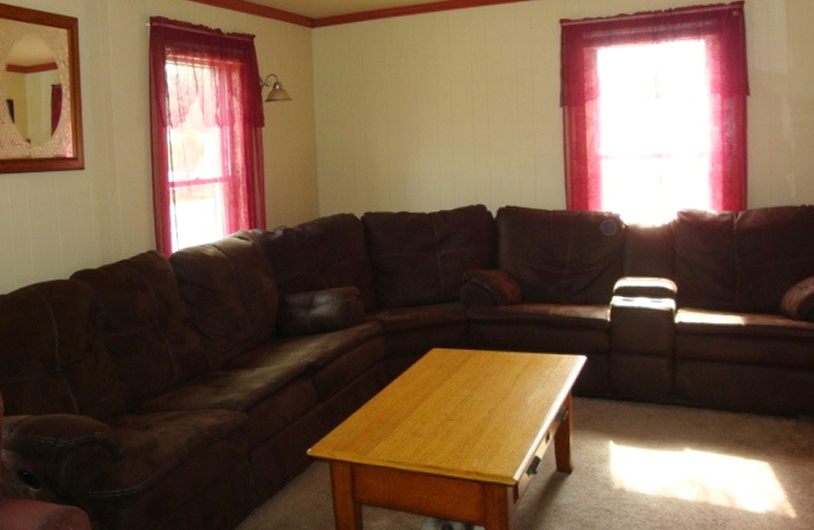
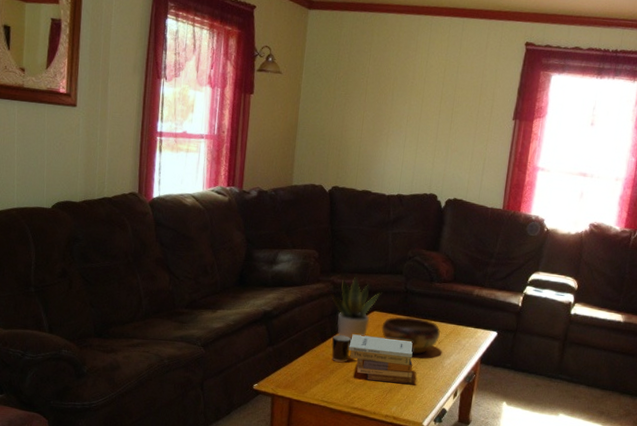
potted plant: none [380,308,440,385] -> present [330,274,382,340]
mug: none [390,381,414,413] -> present [331,335,352,362]
books: none [410,378,494,431] -> present [348,334,414,384]
decorative bowl: none [445,350,516,395] -> present [381,316,440,356]

